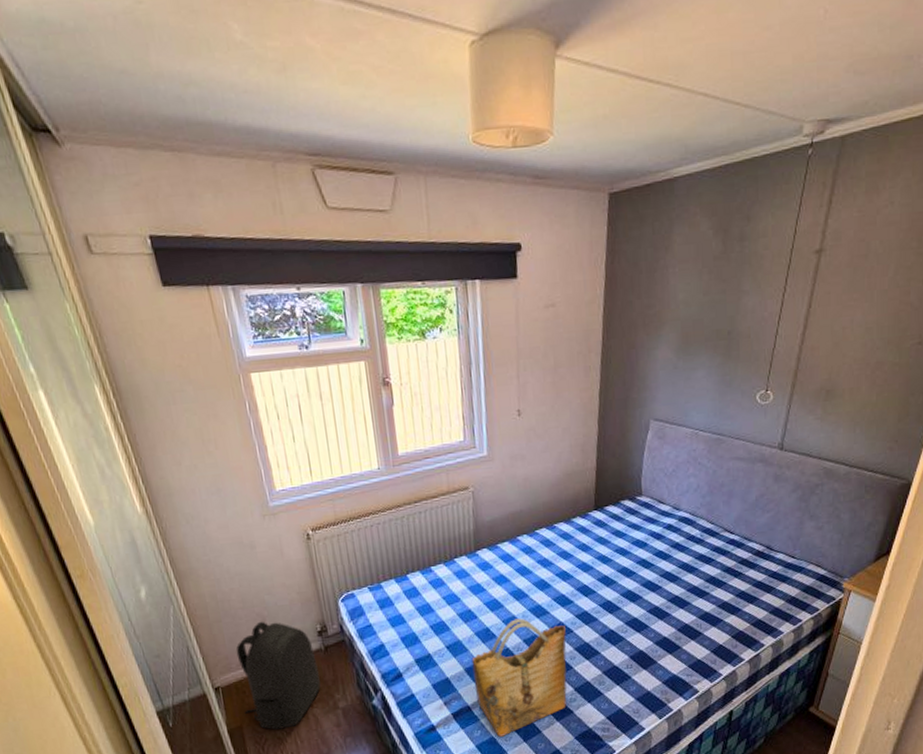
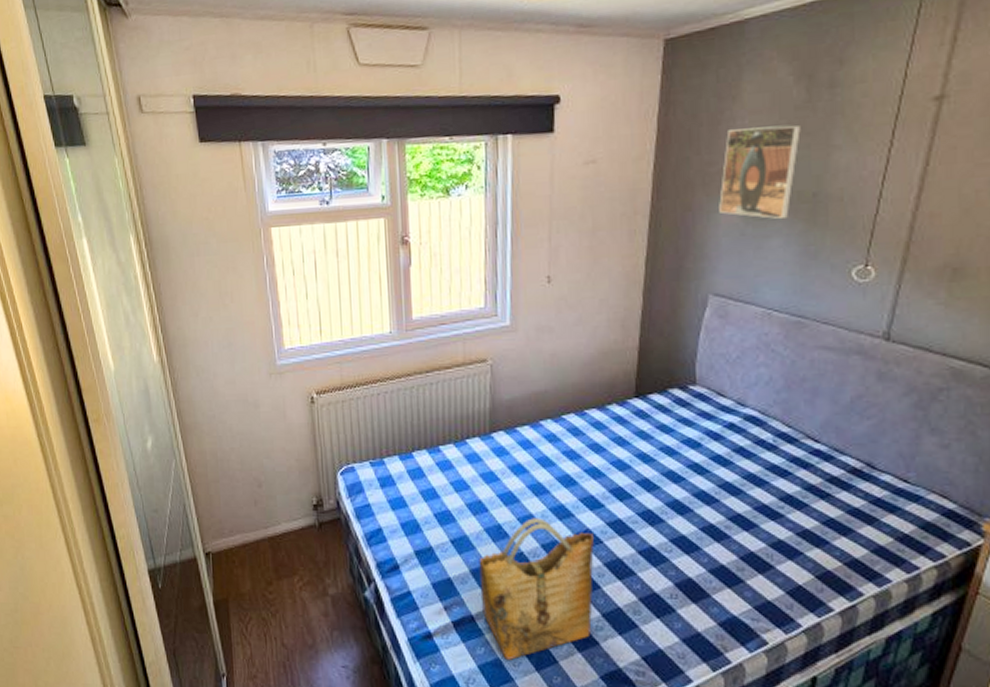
backpack: present [236,621,321,730] -> none [230,486,311,609]
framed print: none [657,273,718,354] -> present [719,125,801,220]

